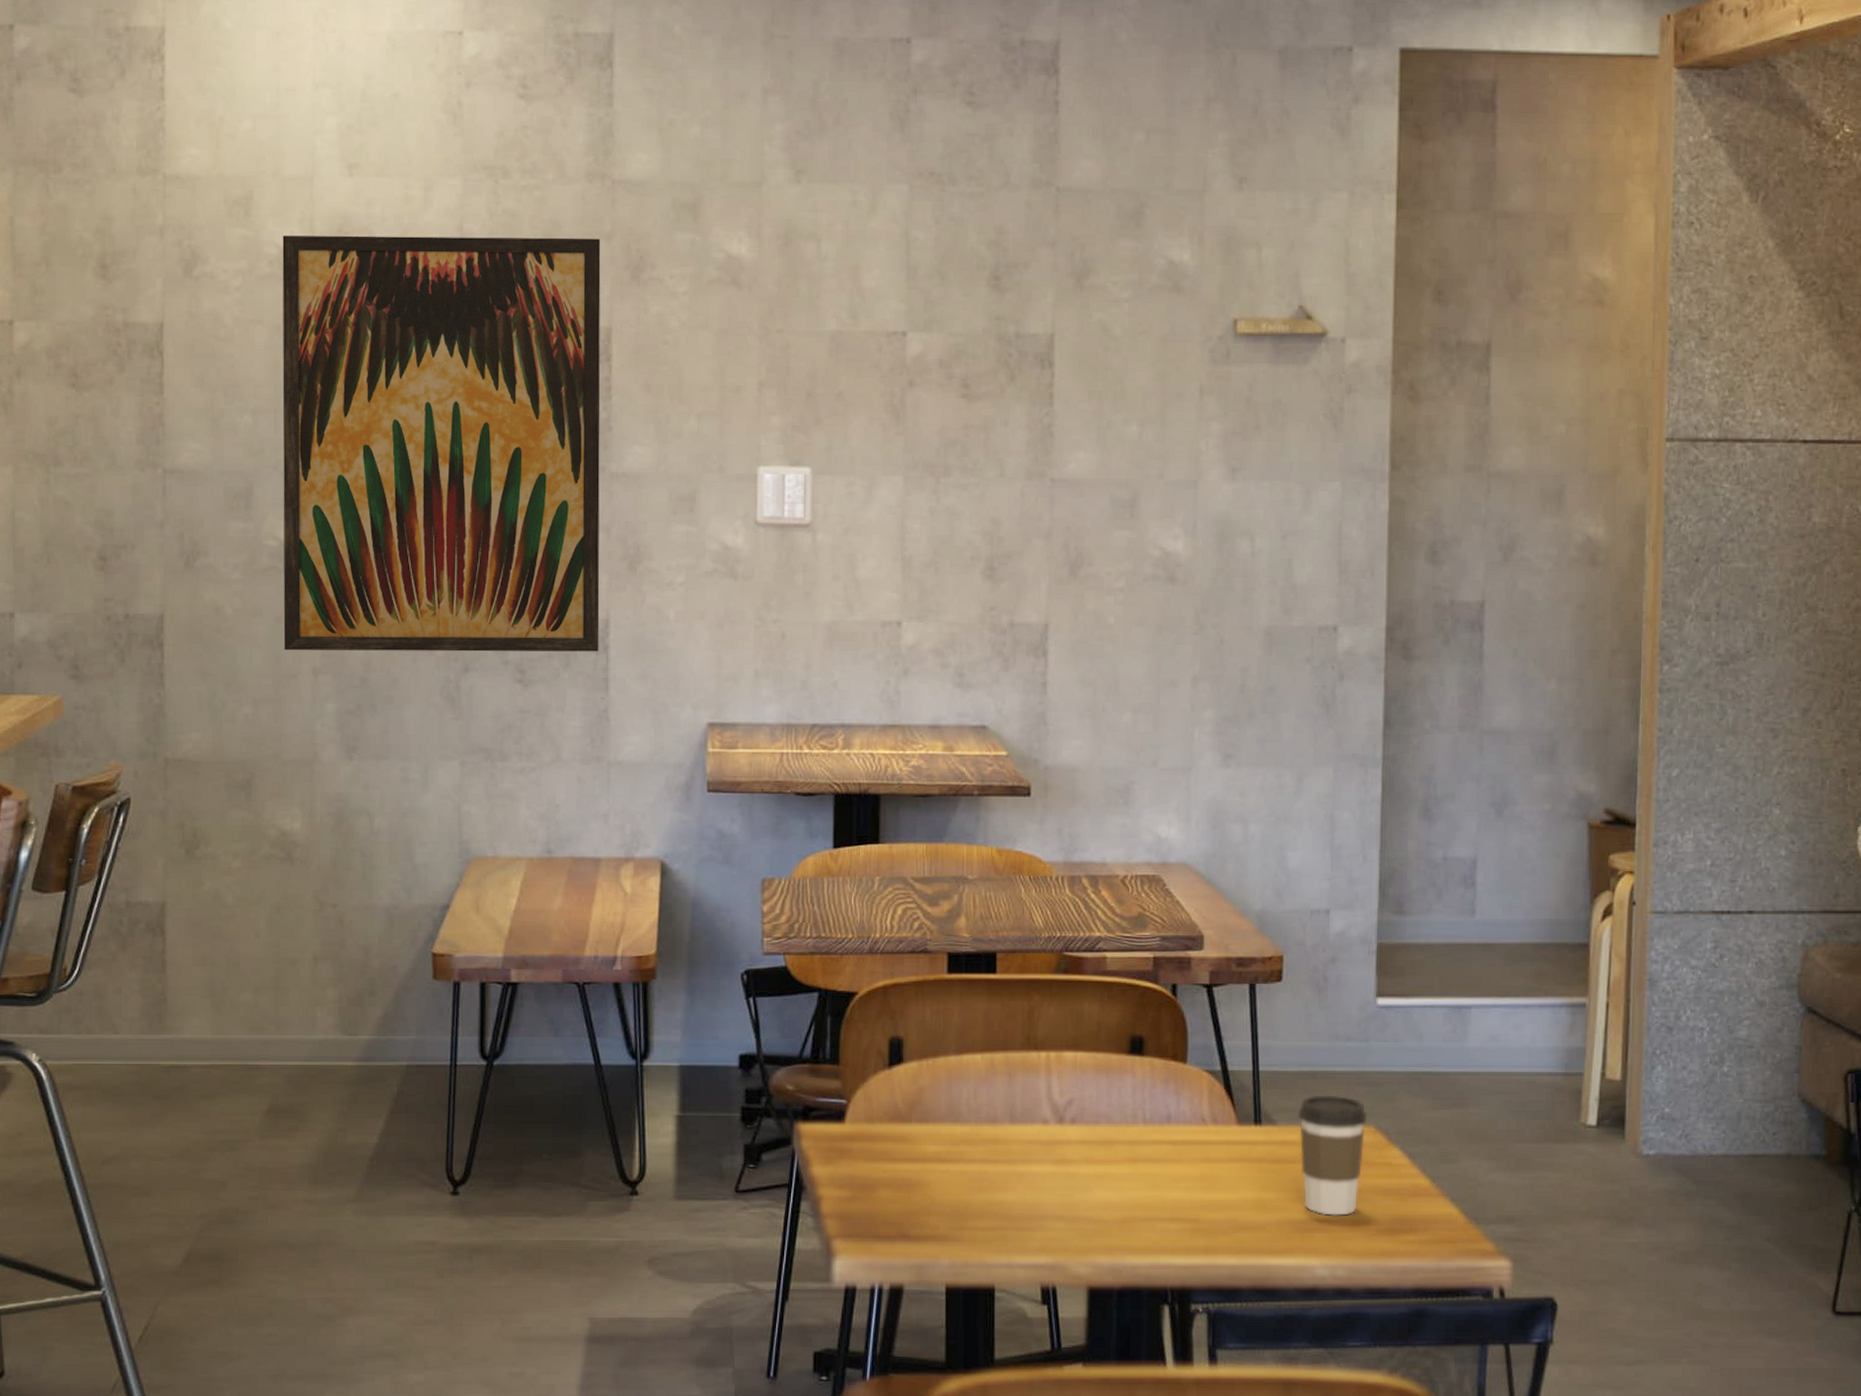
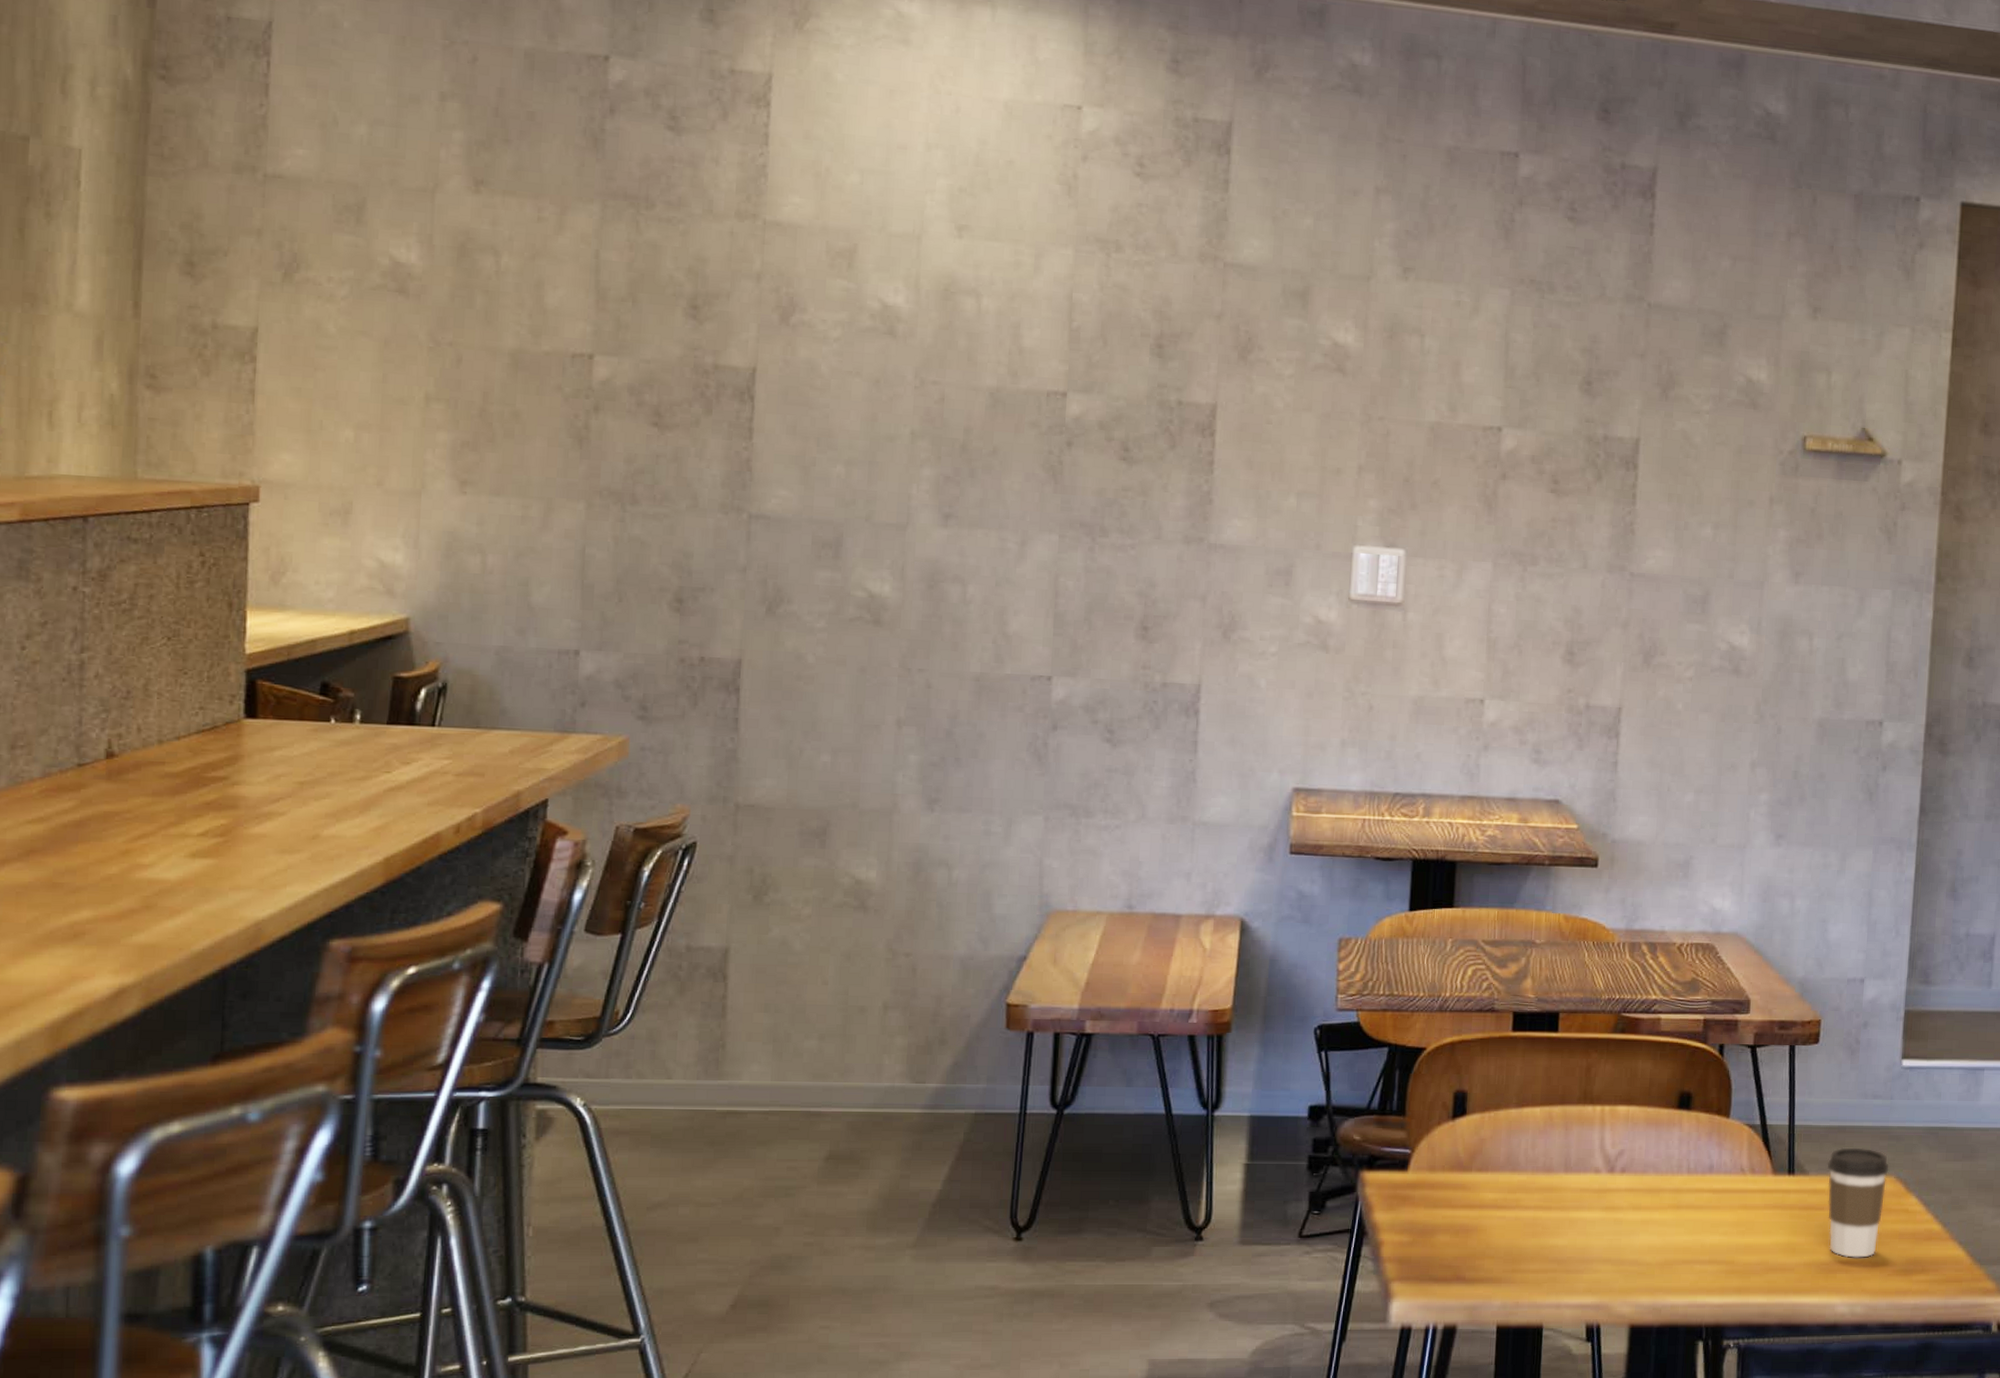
wall art: present [282,235,601,652] -> none [867,290,1210,716]

